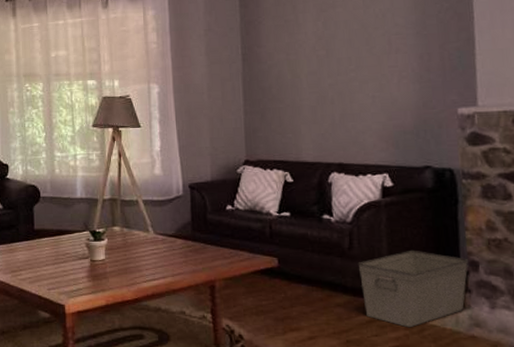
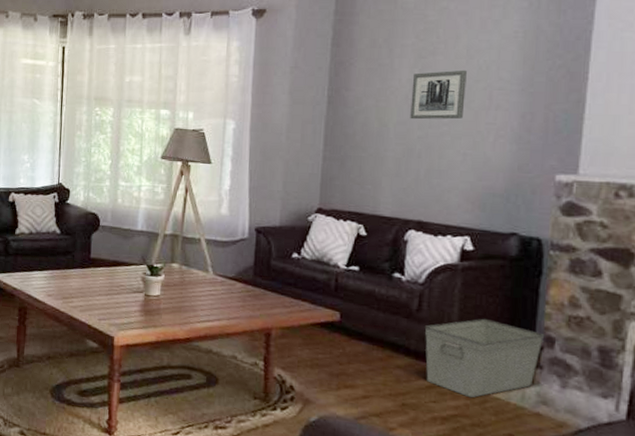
wall art: none [317,19,368,69] -> present [410,70,467,120]

